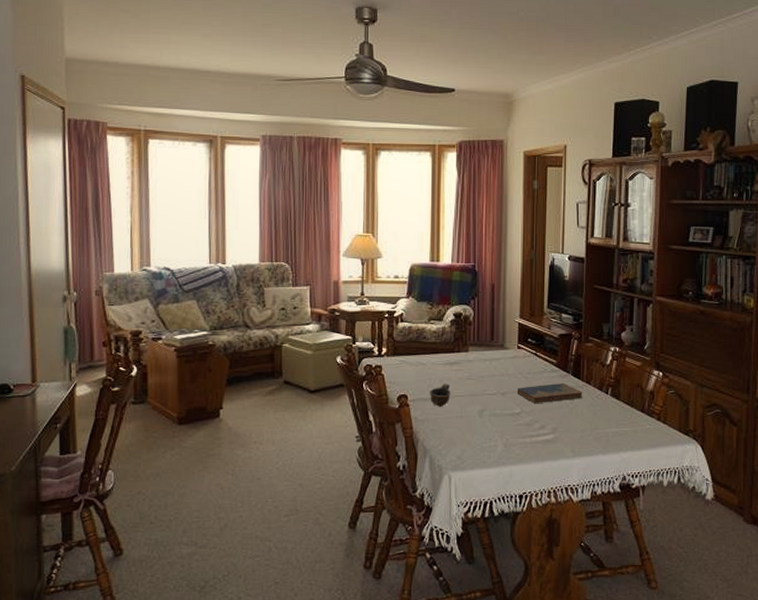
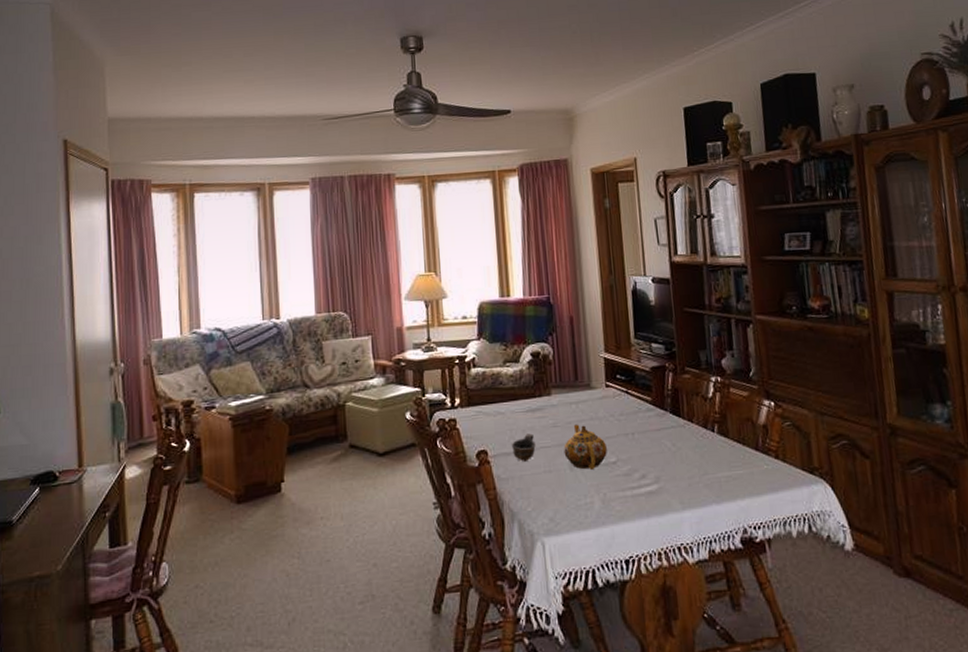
teapot: none [475,378,513,419] -> present [564,424,607,471]
hardcover book: present [517,383,583,404] -> none [609,423,686,450]

